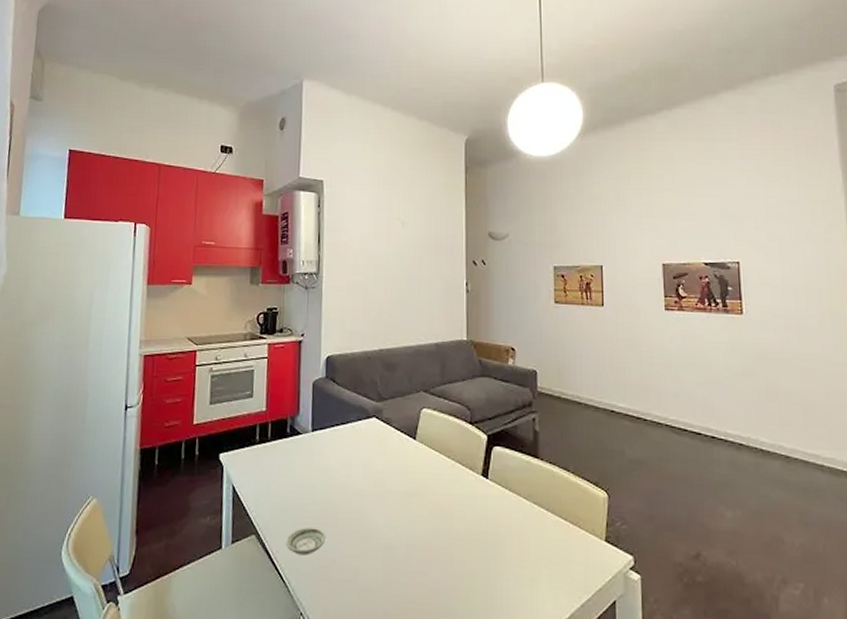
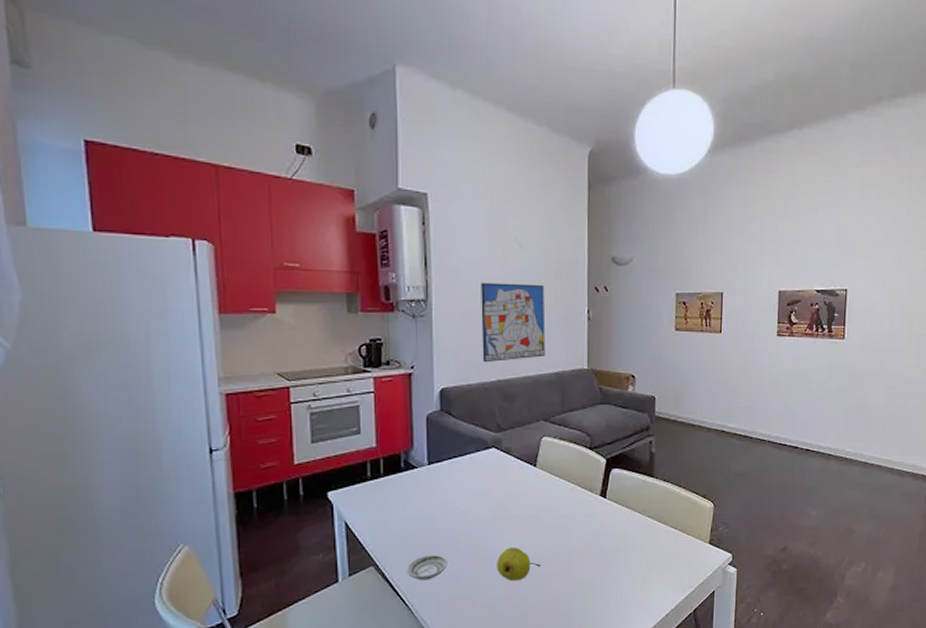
wall art: none [366,257,426,332] -> present [481,282,546,363]
fruit: none [374,525,421,566] -> present [497,546,542,582]

